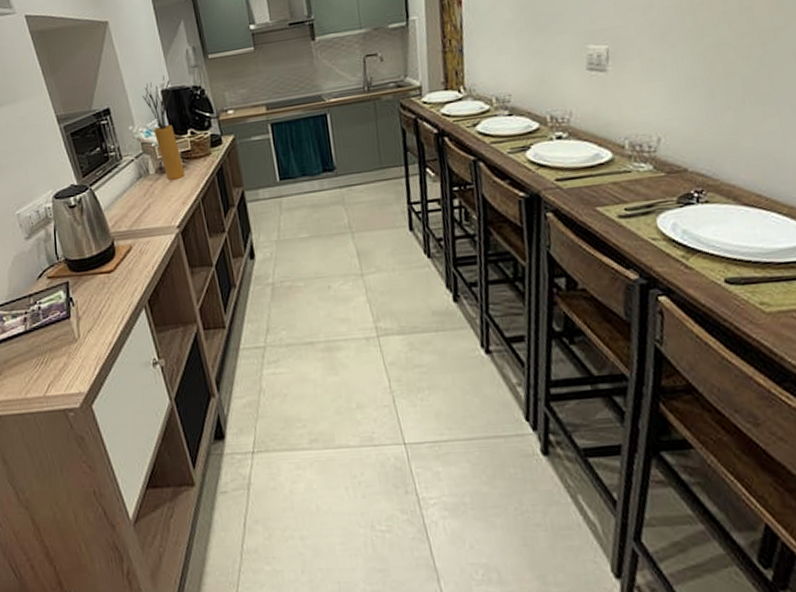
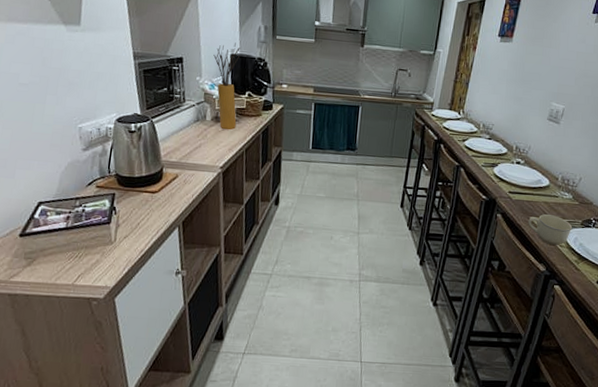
cup: none [593,198,665,240] -> present [527,214,573,245]

